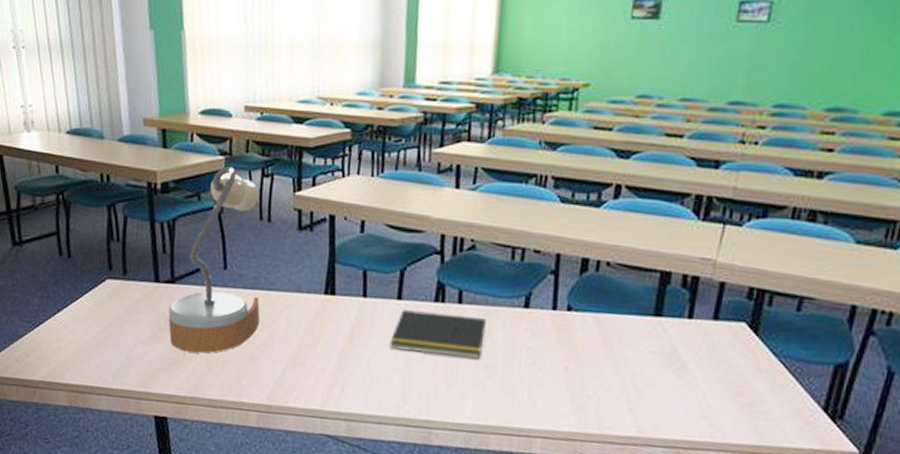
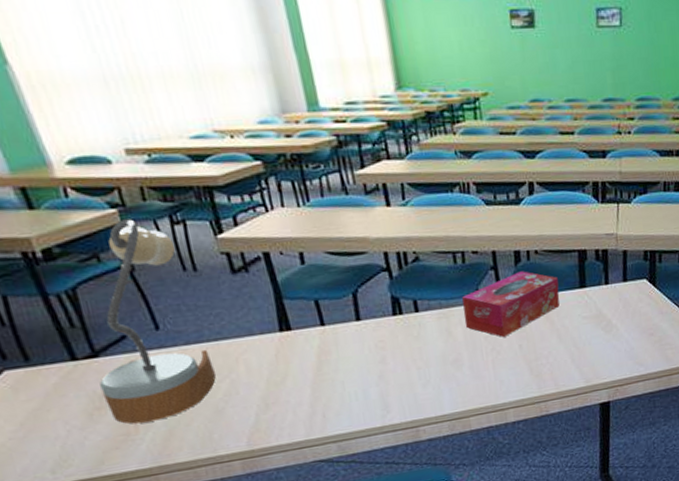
notepad: present [389,310,486,360] -> none [359,321,448,368]
tissue box: none [508,282,628,353] -> present [462,271,560,337]

